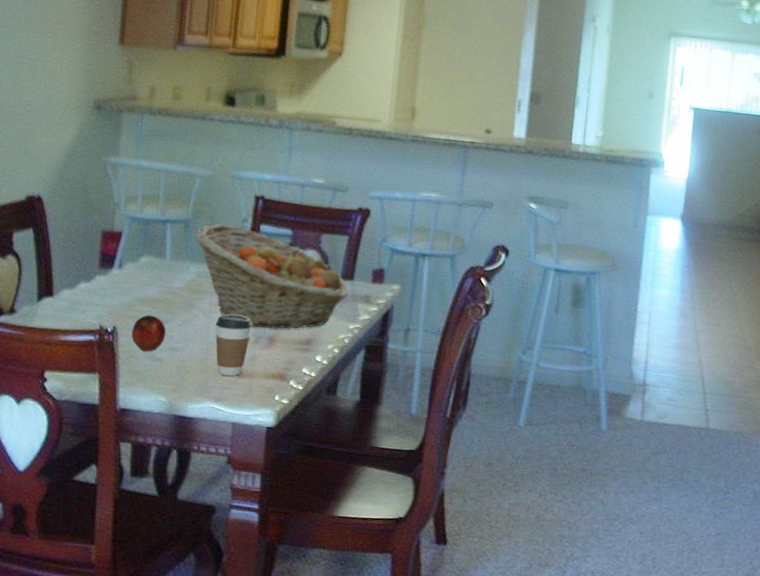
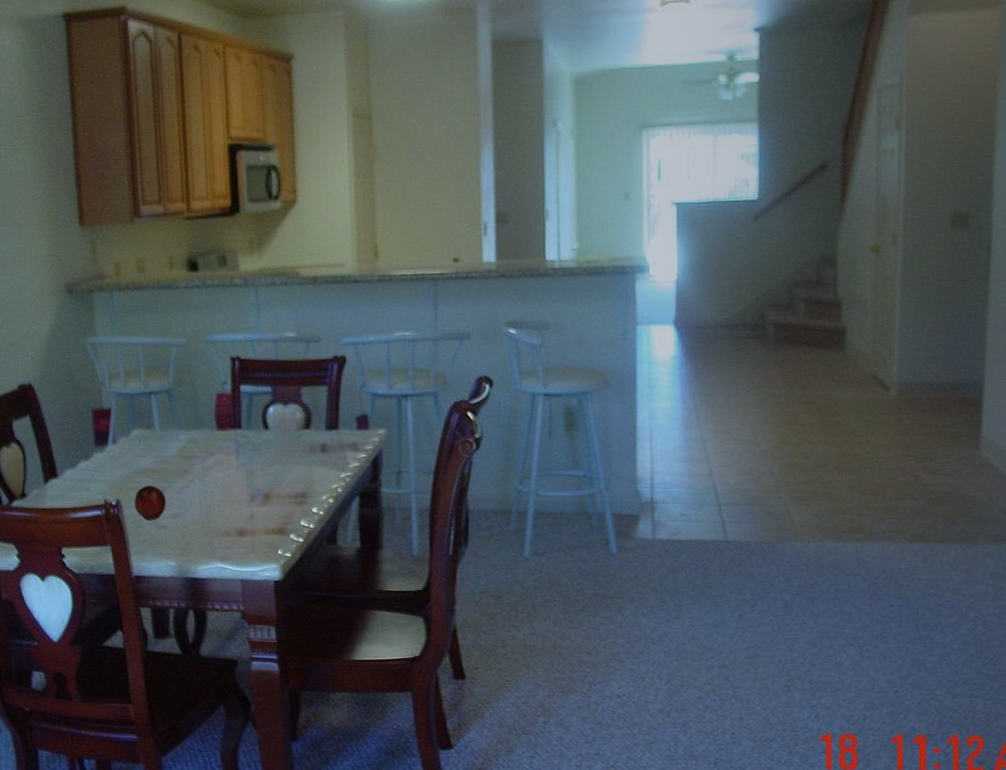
fruit basket: present [195,224,349,330] -> none [178,390,335,487]
coffee cup: present [215,315,252,376] -> none [212,477,246,535]

